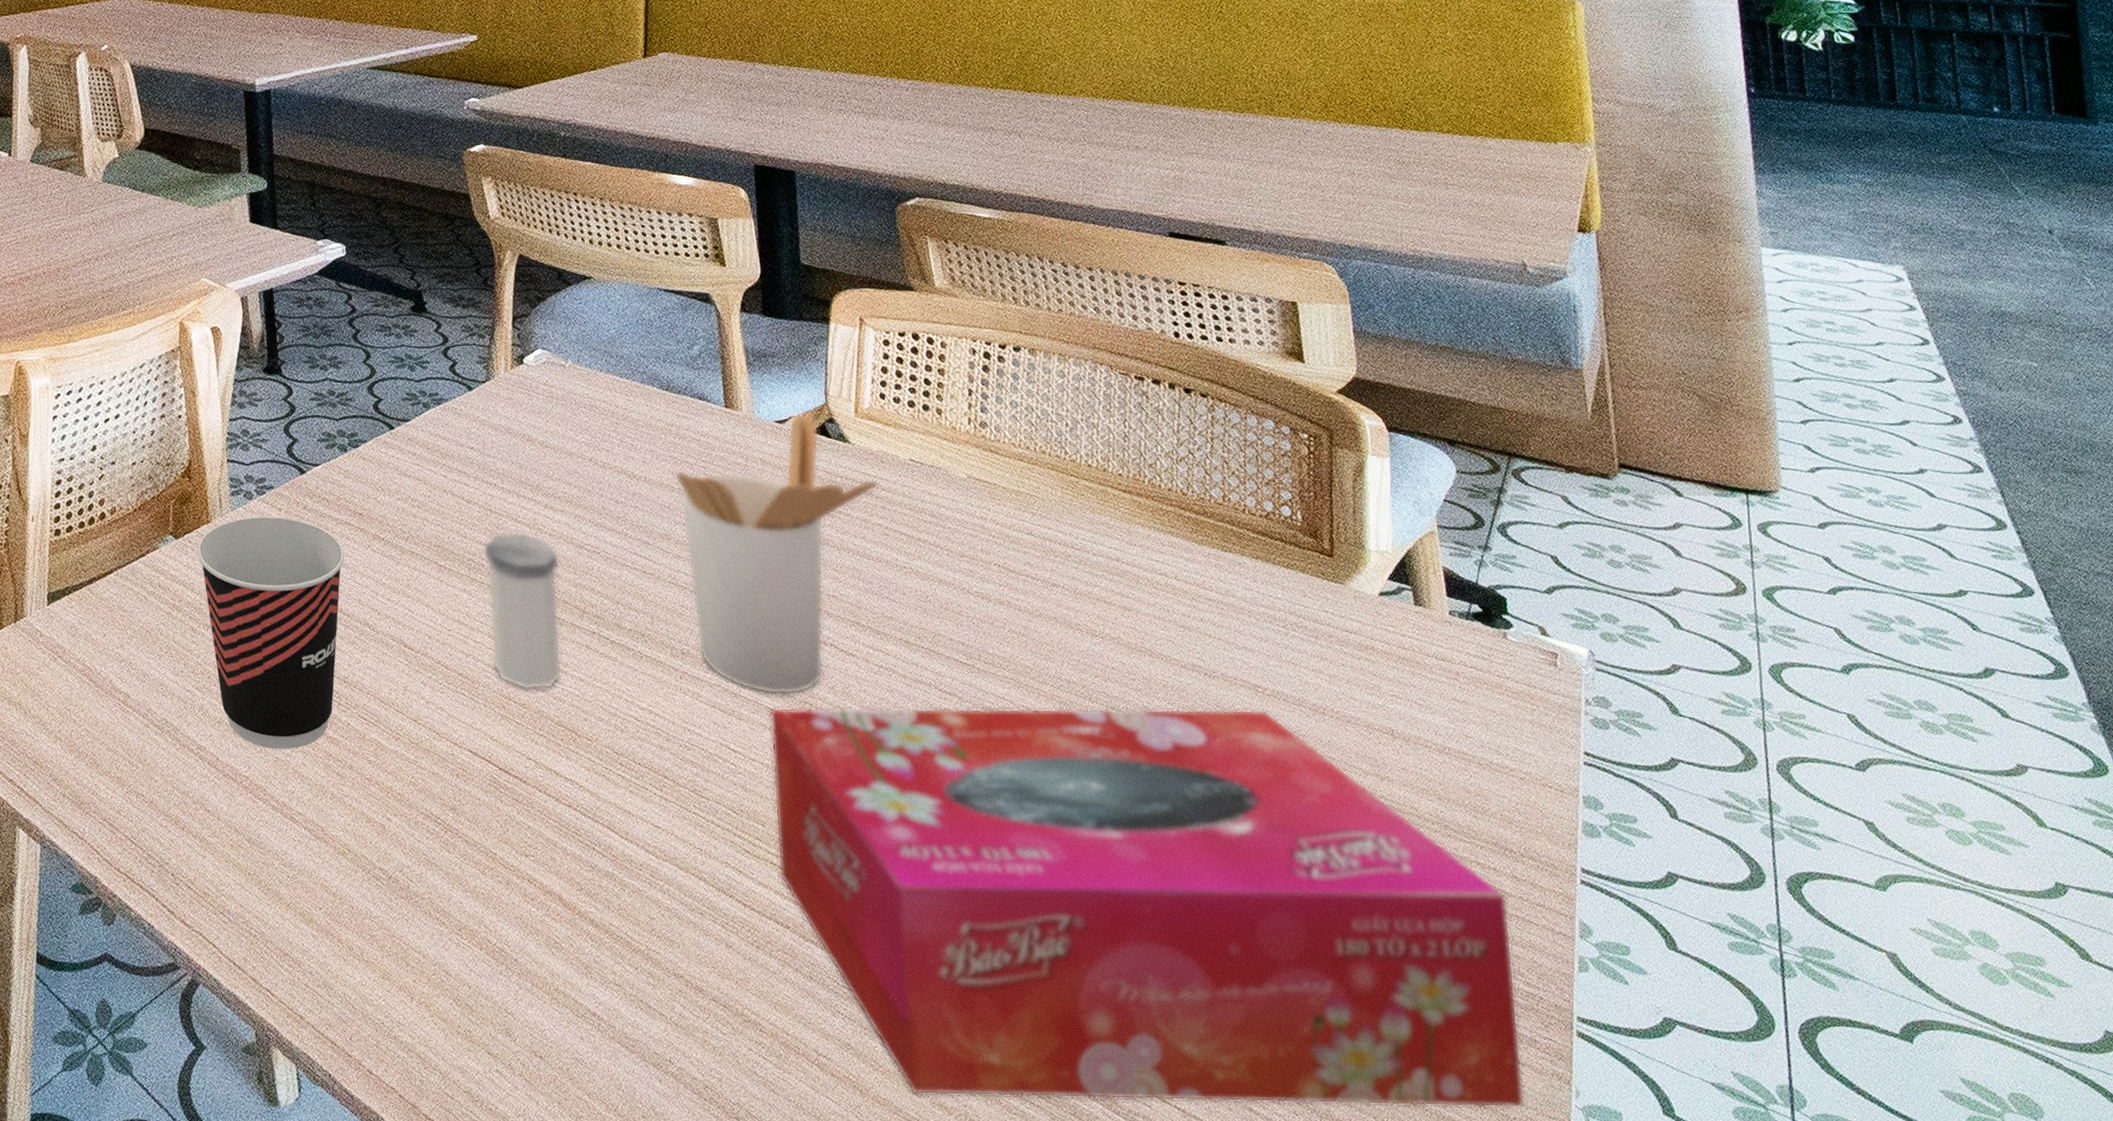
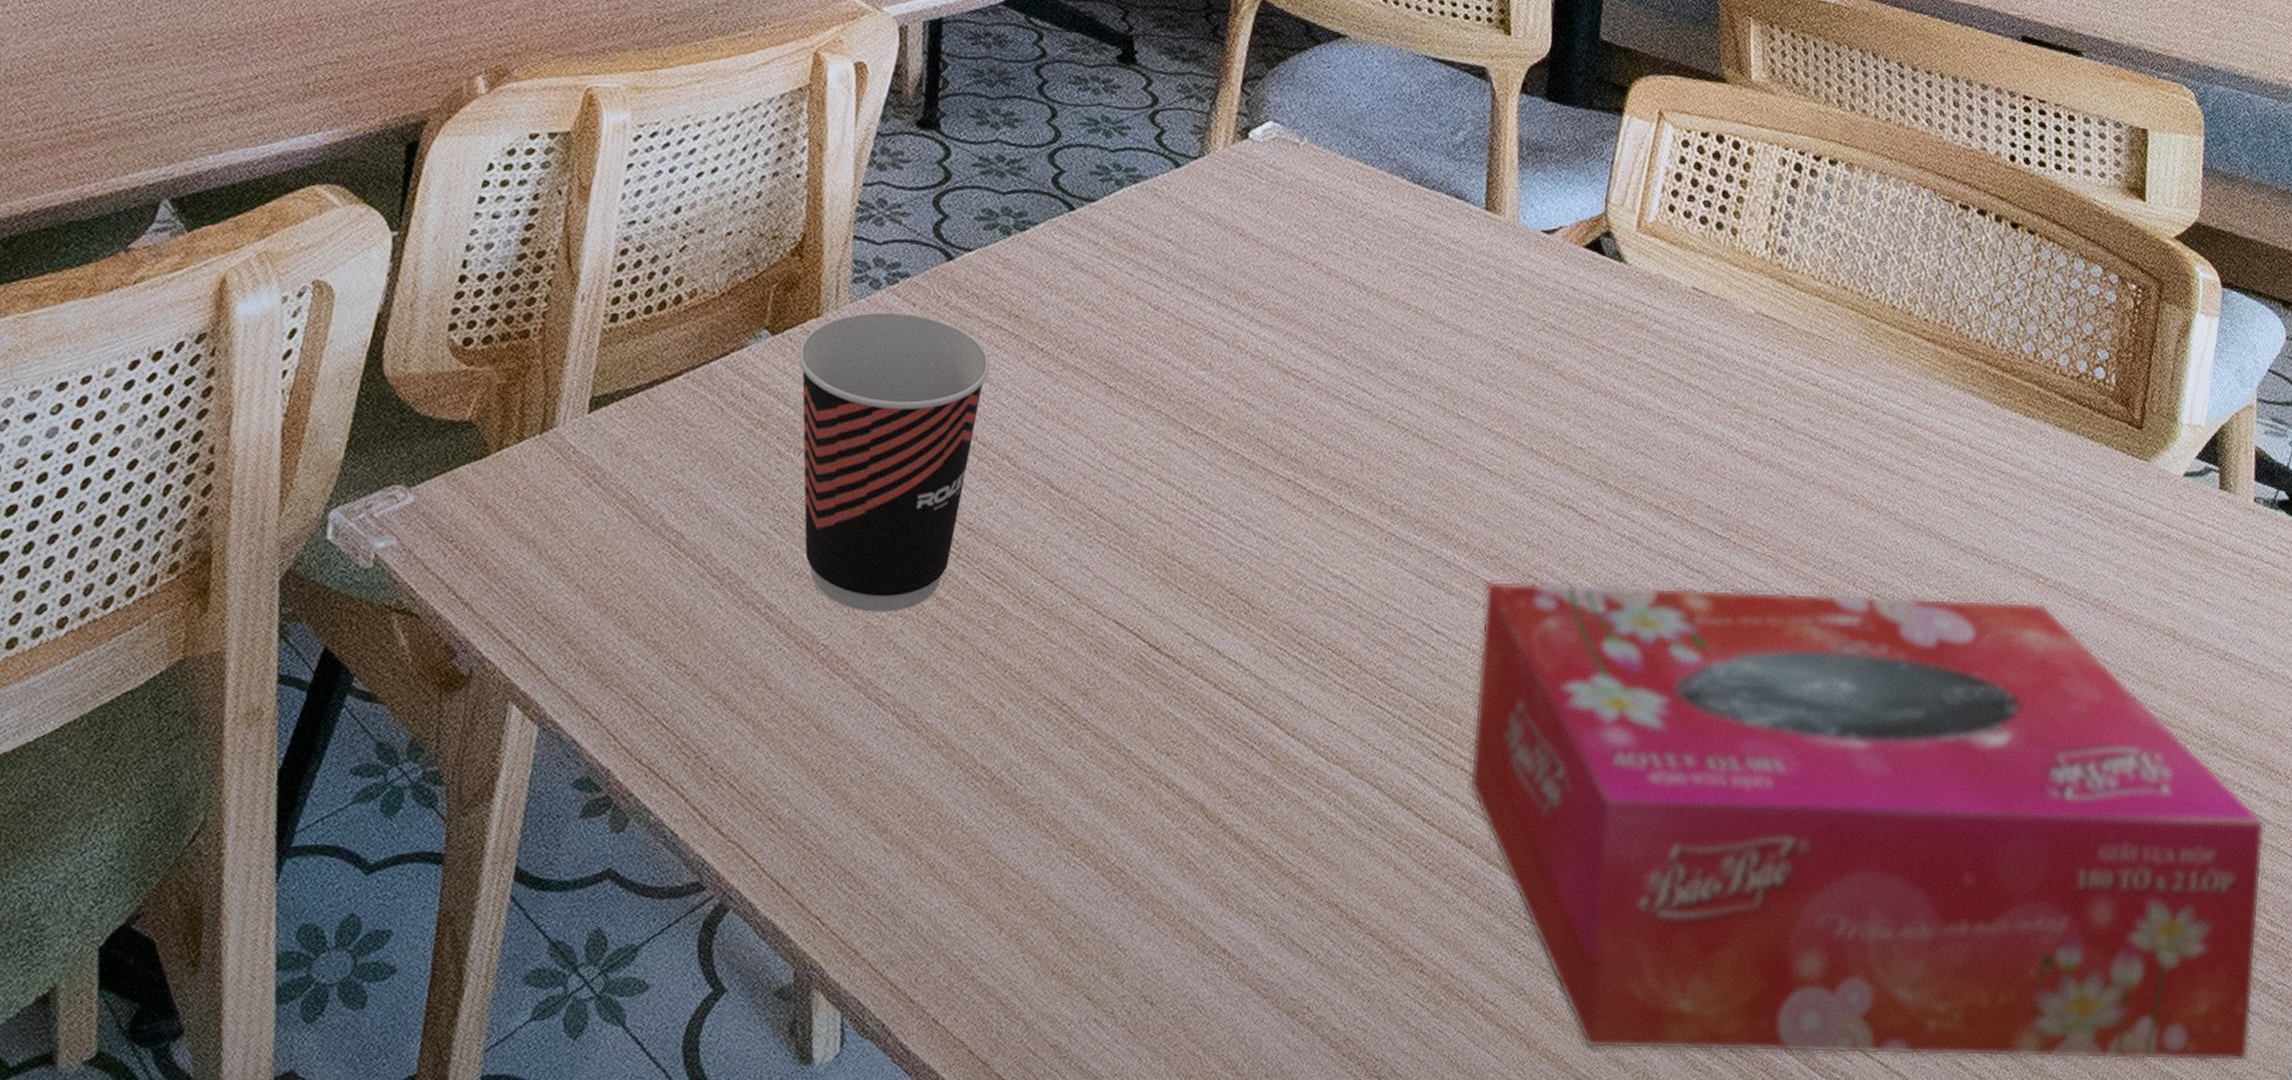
salt shaker: present [483,532,562,690] -> none [1158,349,1259,549]
utensil holder: present [675,413,880,694] -> none [1412,223,1654,565]

